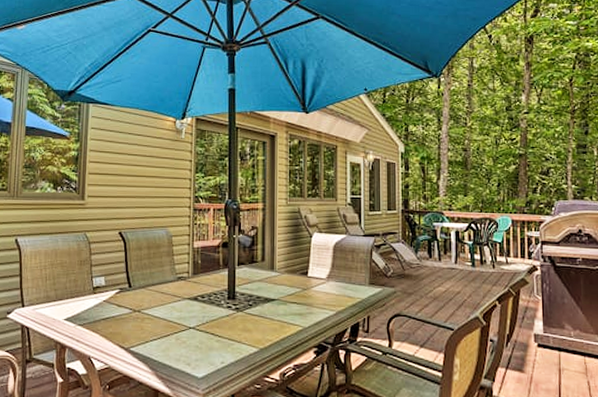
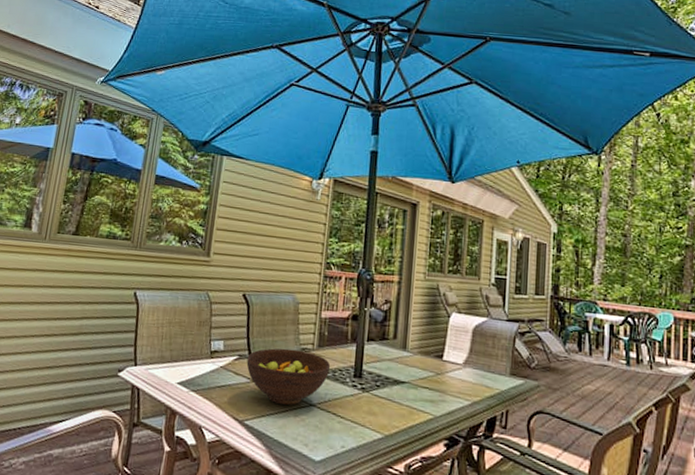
fruit bowl: none [128,279,206,331] -> present [246,348,331,406]

